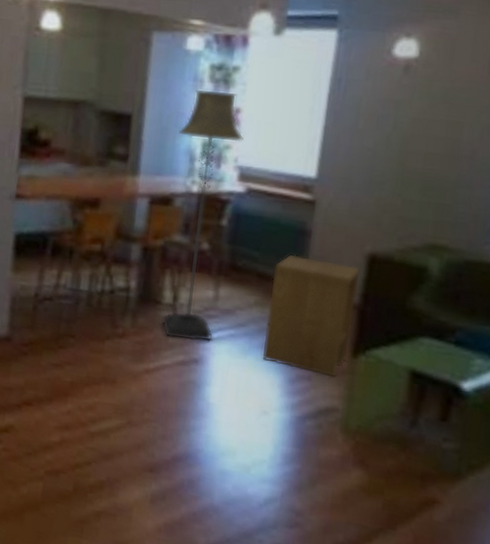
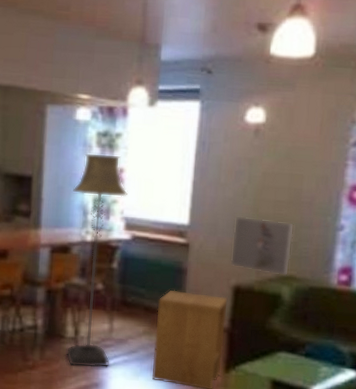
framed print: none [366,169,449,246] -> present [230,215,295,277]

